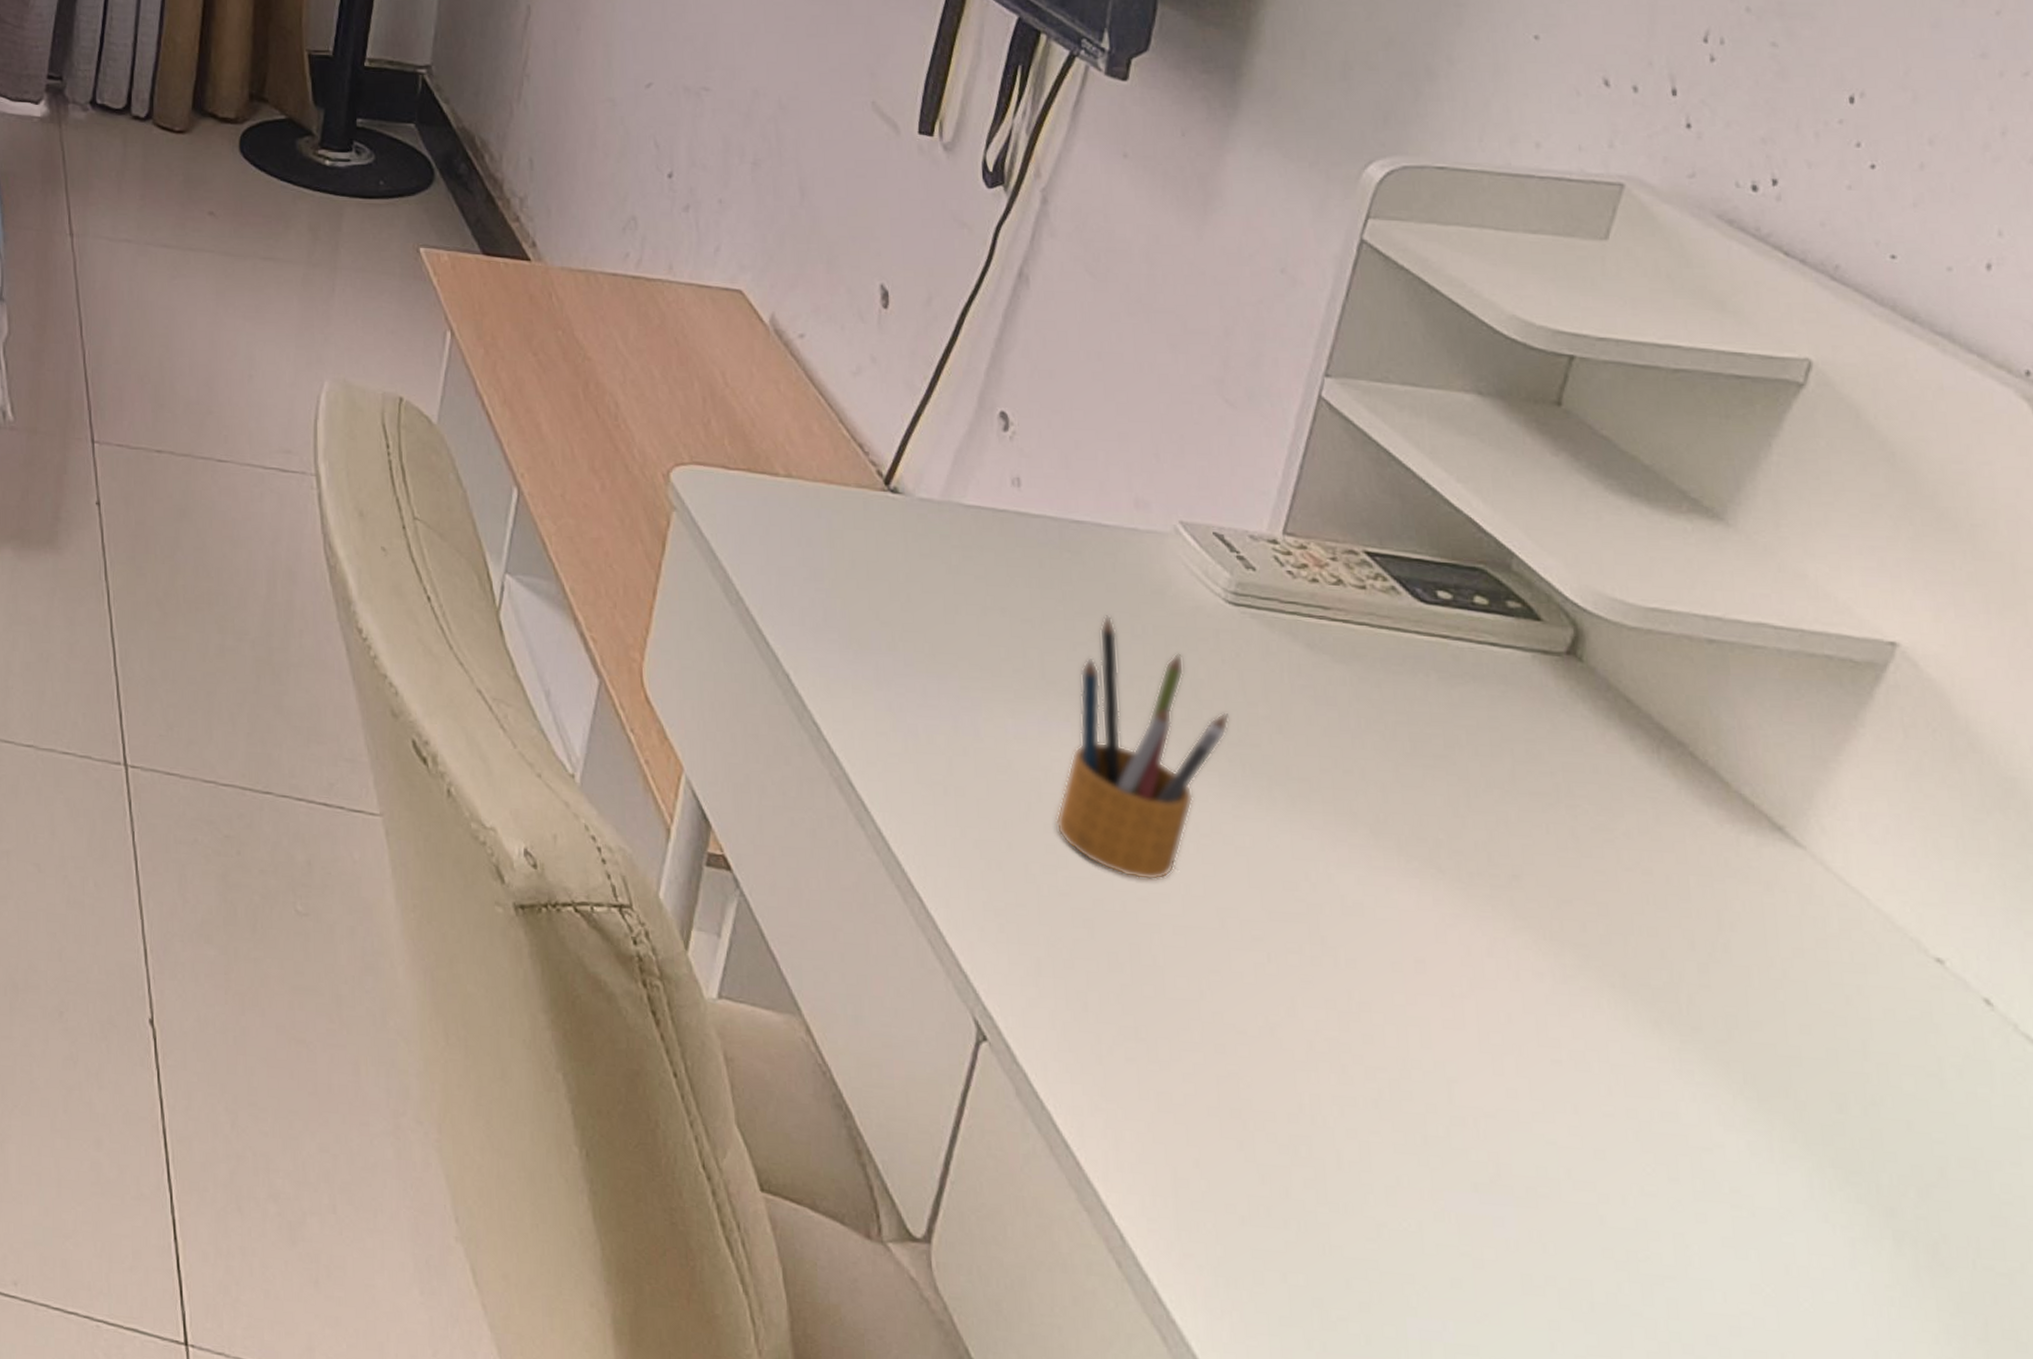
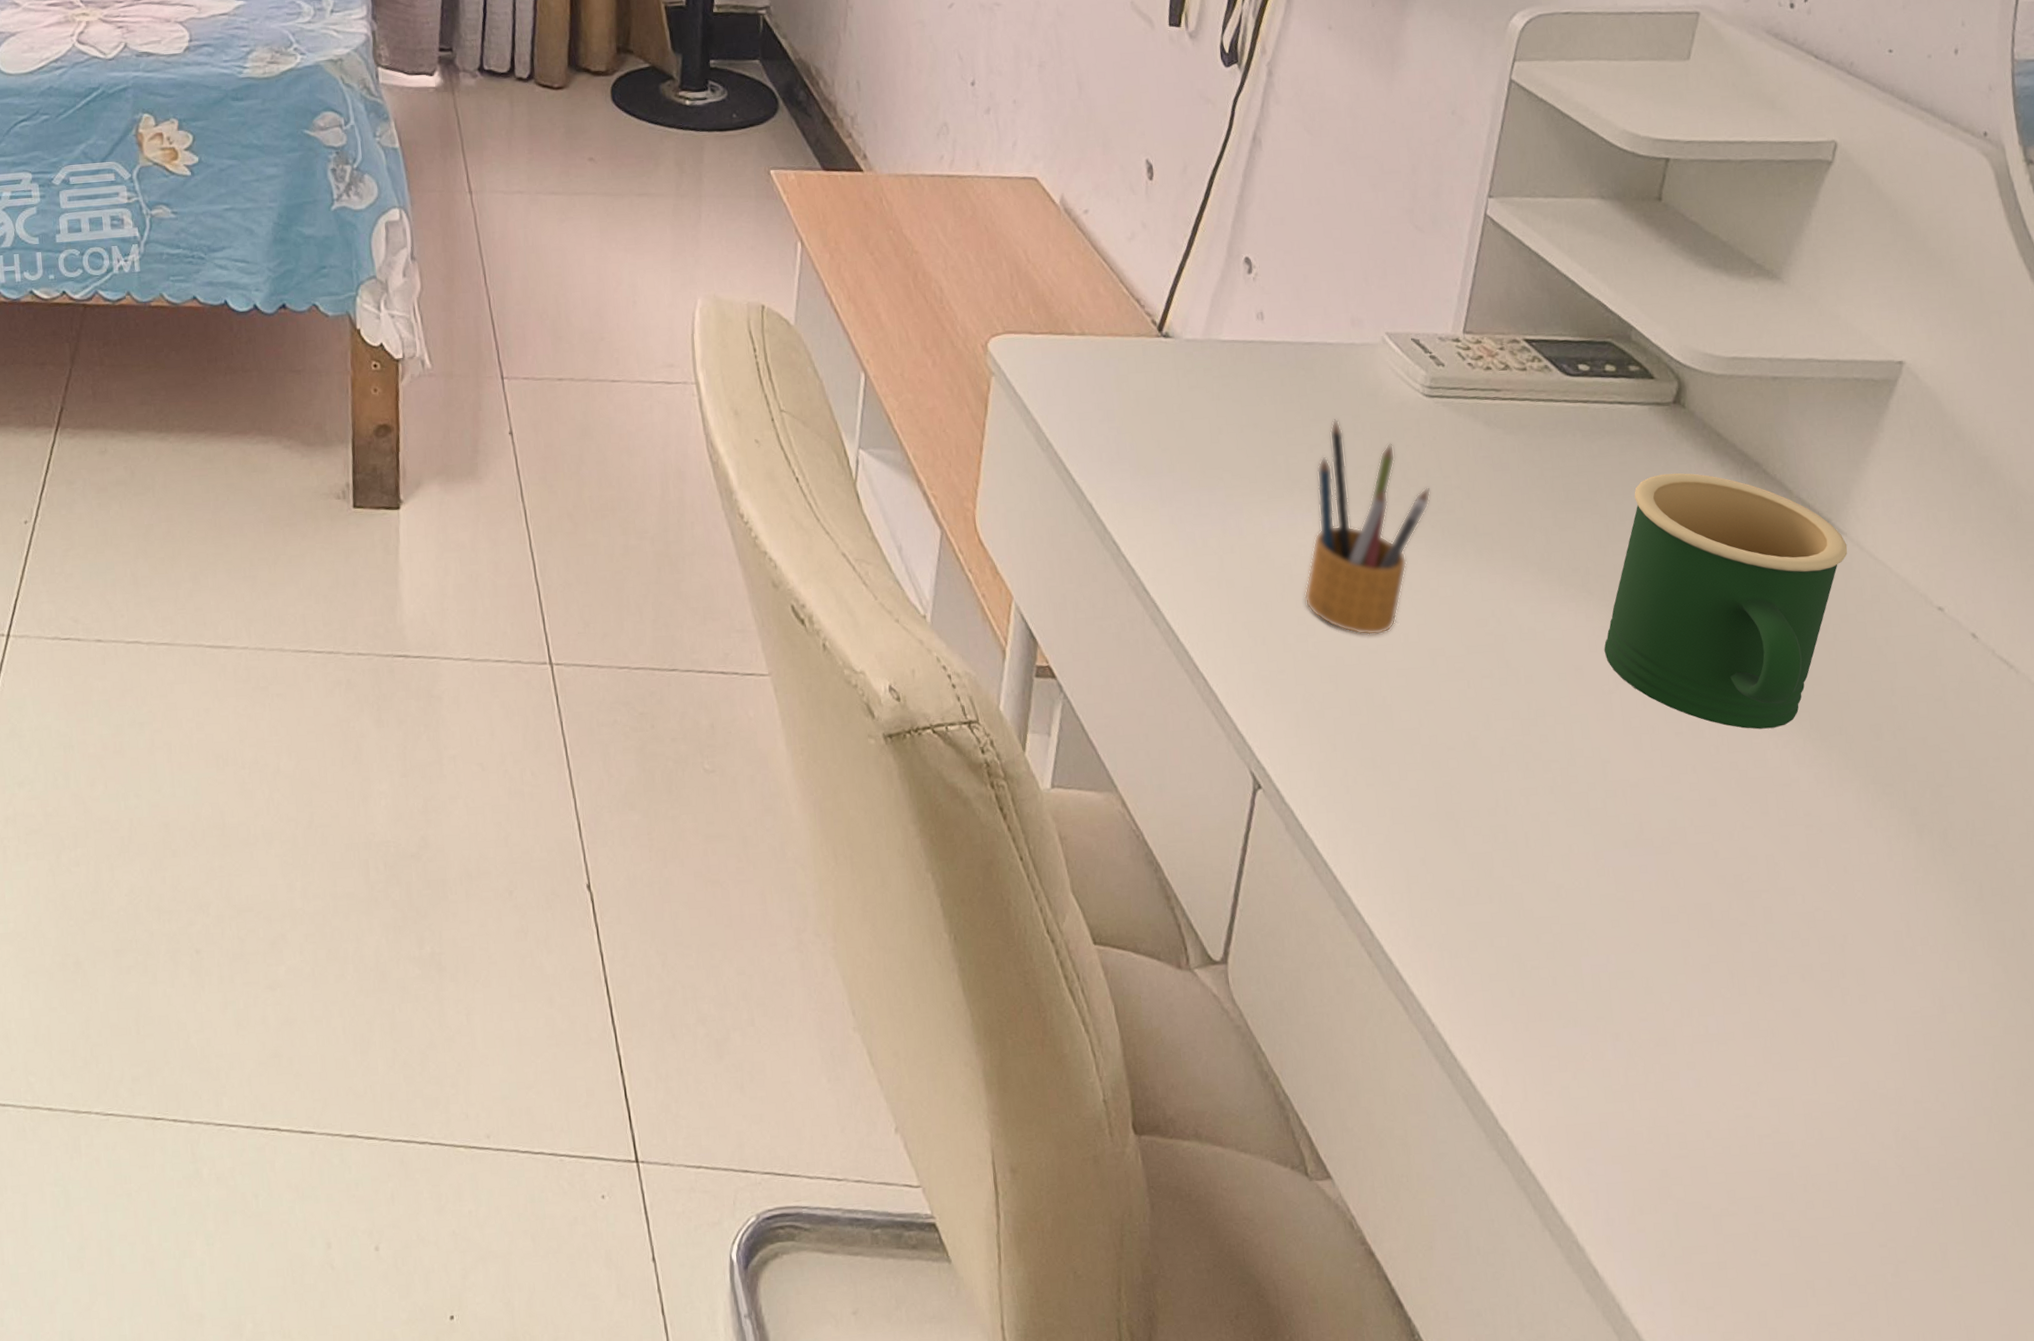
mug: none [1456,738,1807,1076] -> present [1604,472,1848,730]

